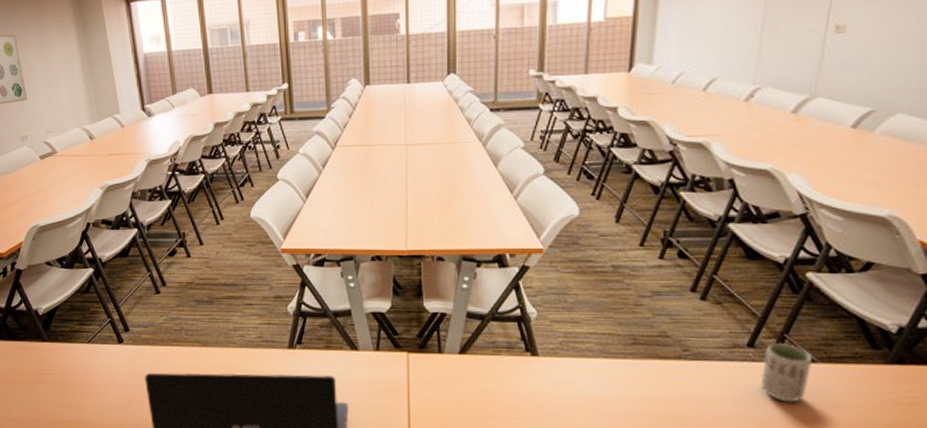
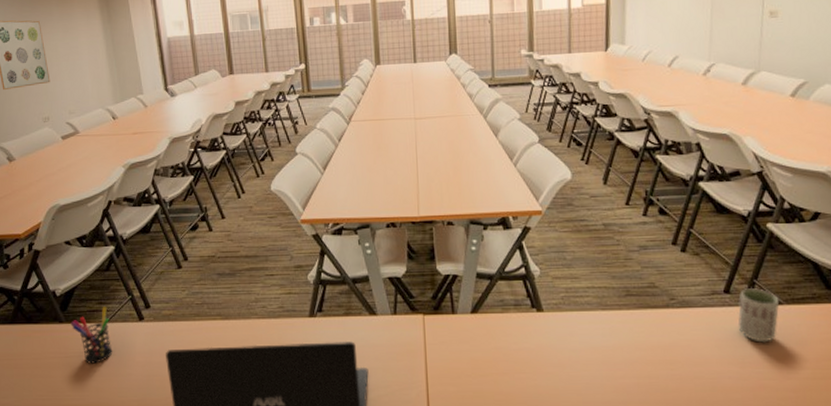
pen holder: none [53,328,94,382] -> present [70,307,113,364]

